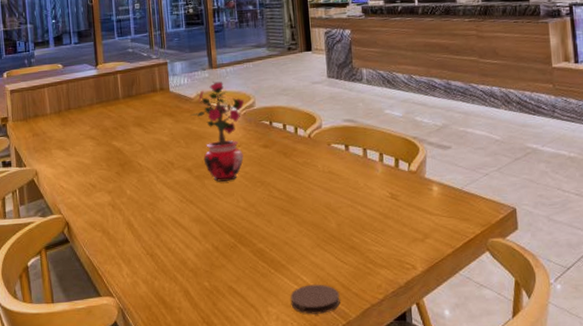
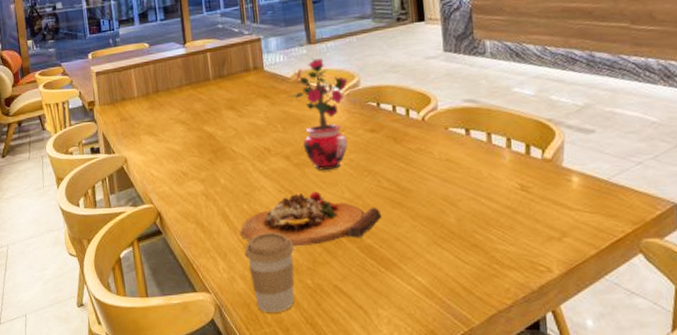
cutting board: none [144,201,273,252] -> present [240,191,382,247]
coffee cup: none [148,239,194,314] -> present [245,232,295,313]
coaster: present [290,284,340,315] -> none [403,286,461,319]

